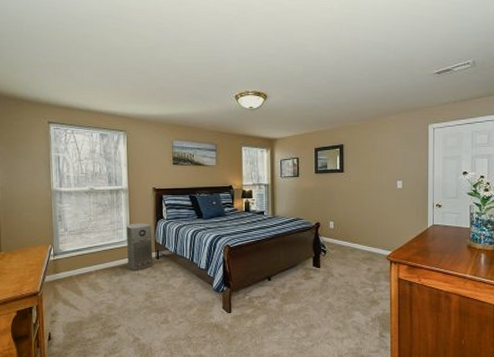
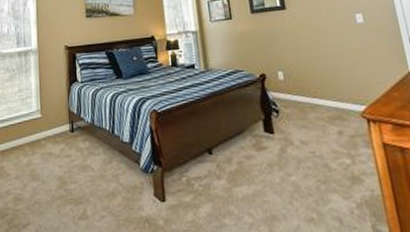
air purifier: present [126,223,153,270] -> none [36,88,67,149]

